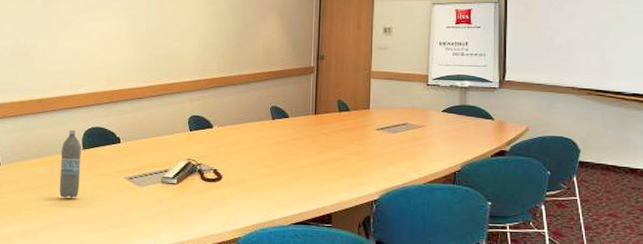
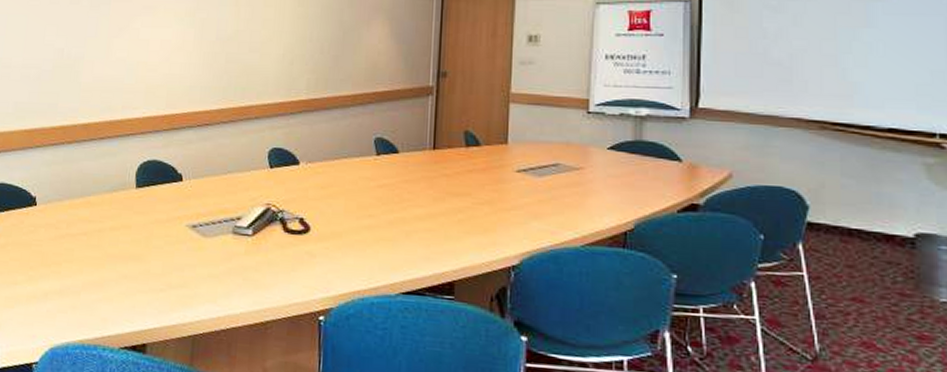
water bottle: present [59,130,81,198] -> none [106,163,135,249]

